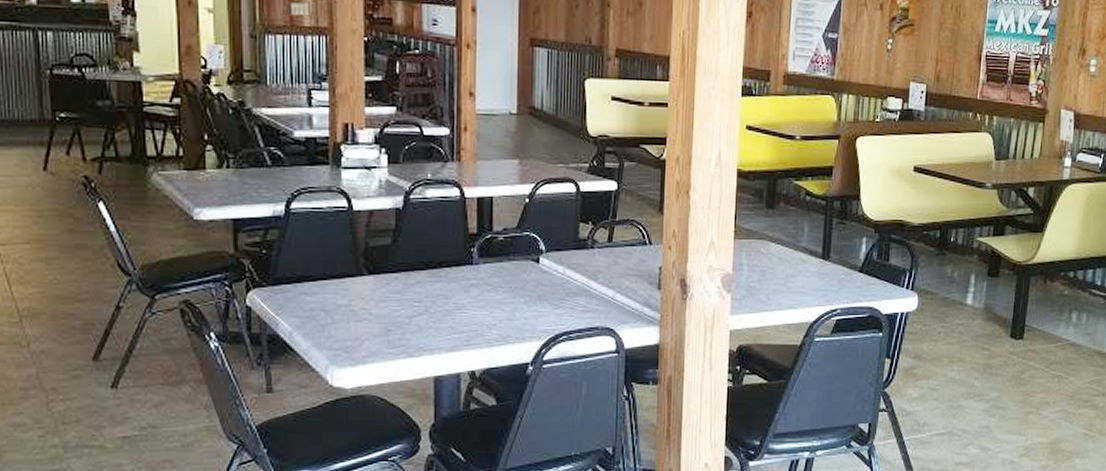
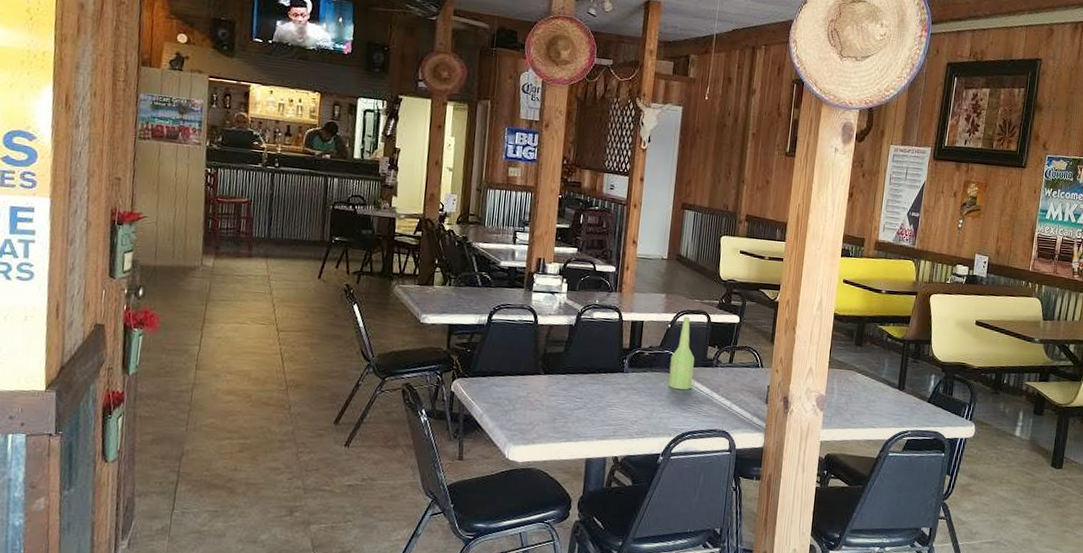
bottle: none [531,187,564,281] -> present [668,317,694,390]

